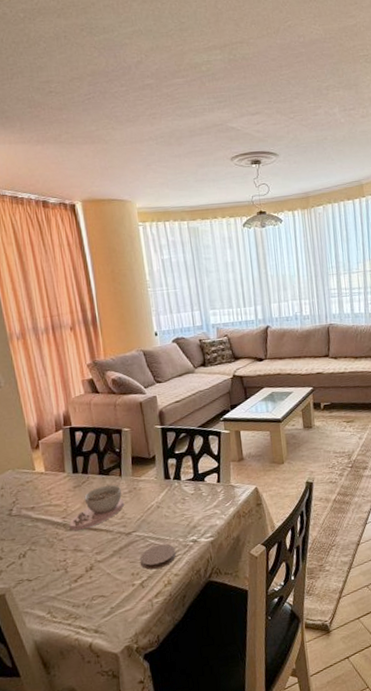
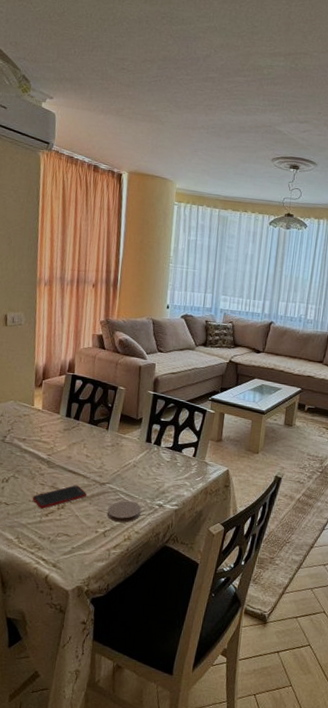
cell phone: none [56,541,114,576] -> present [32,485,86,509]
bowl: present [69,484,125,531] -> none [52,434,106,470]

